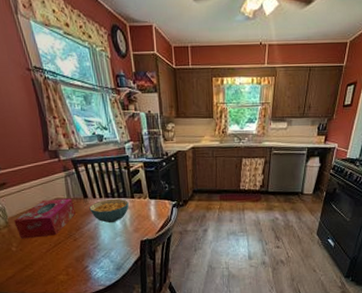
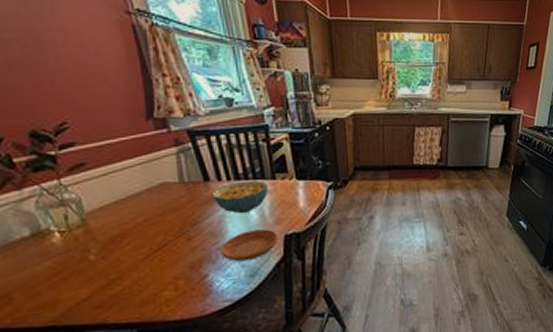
tissue box: present [14,198,75,239] -> none [95,182,191,242]
saucer: none [96,235,137,258] -> present [220,229,279,262]

